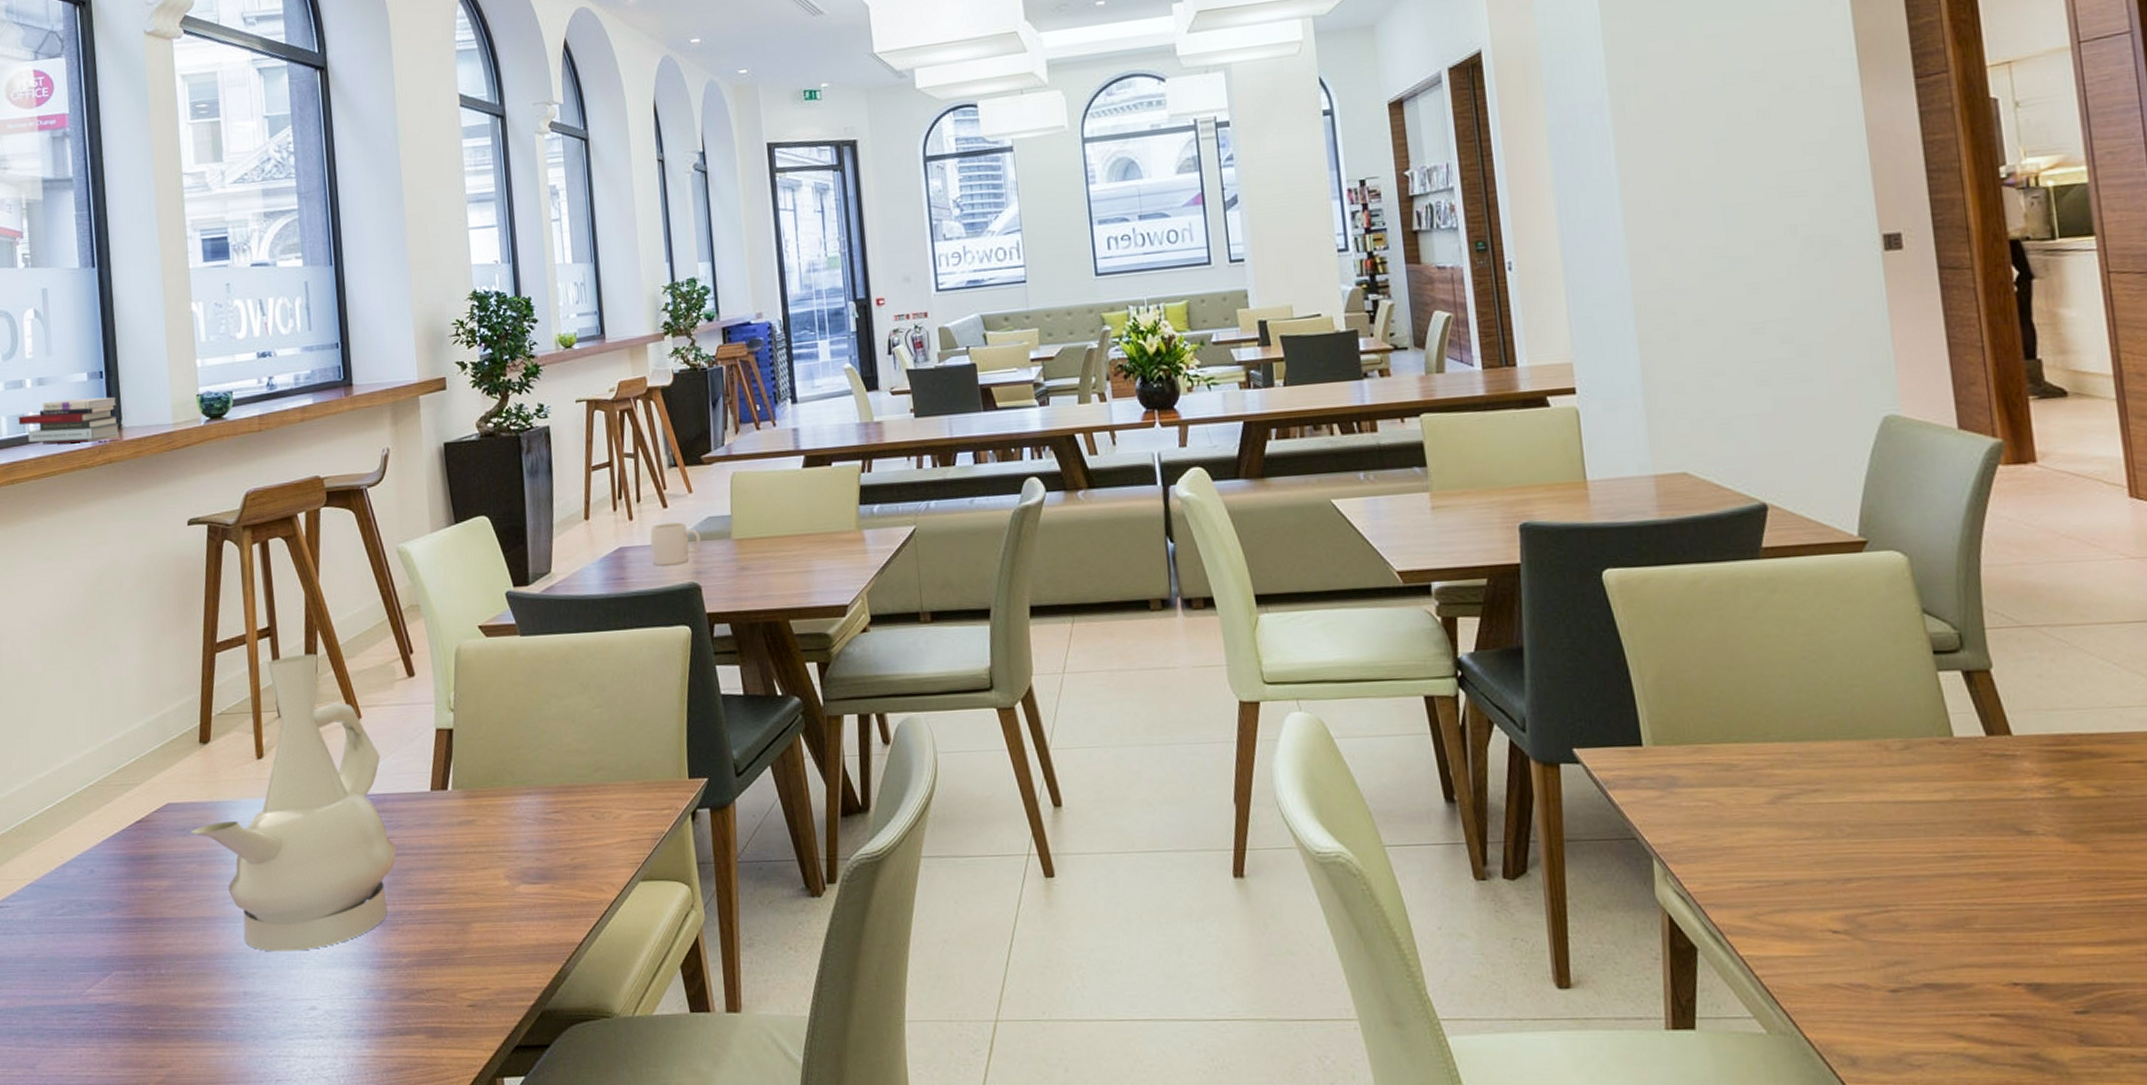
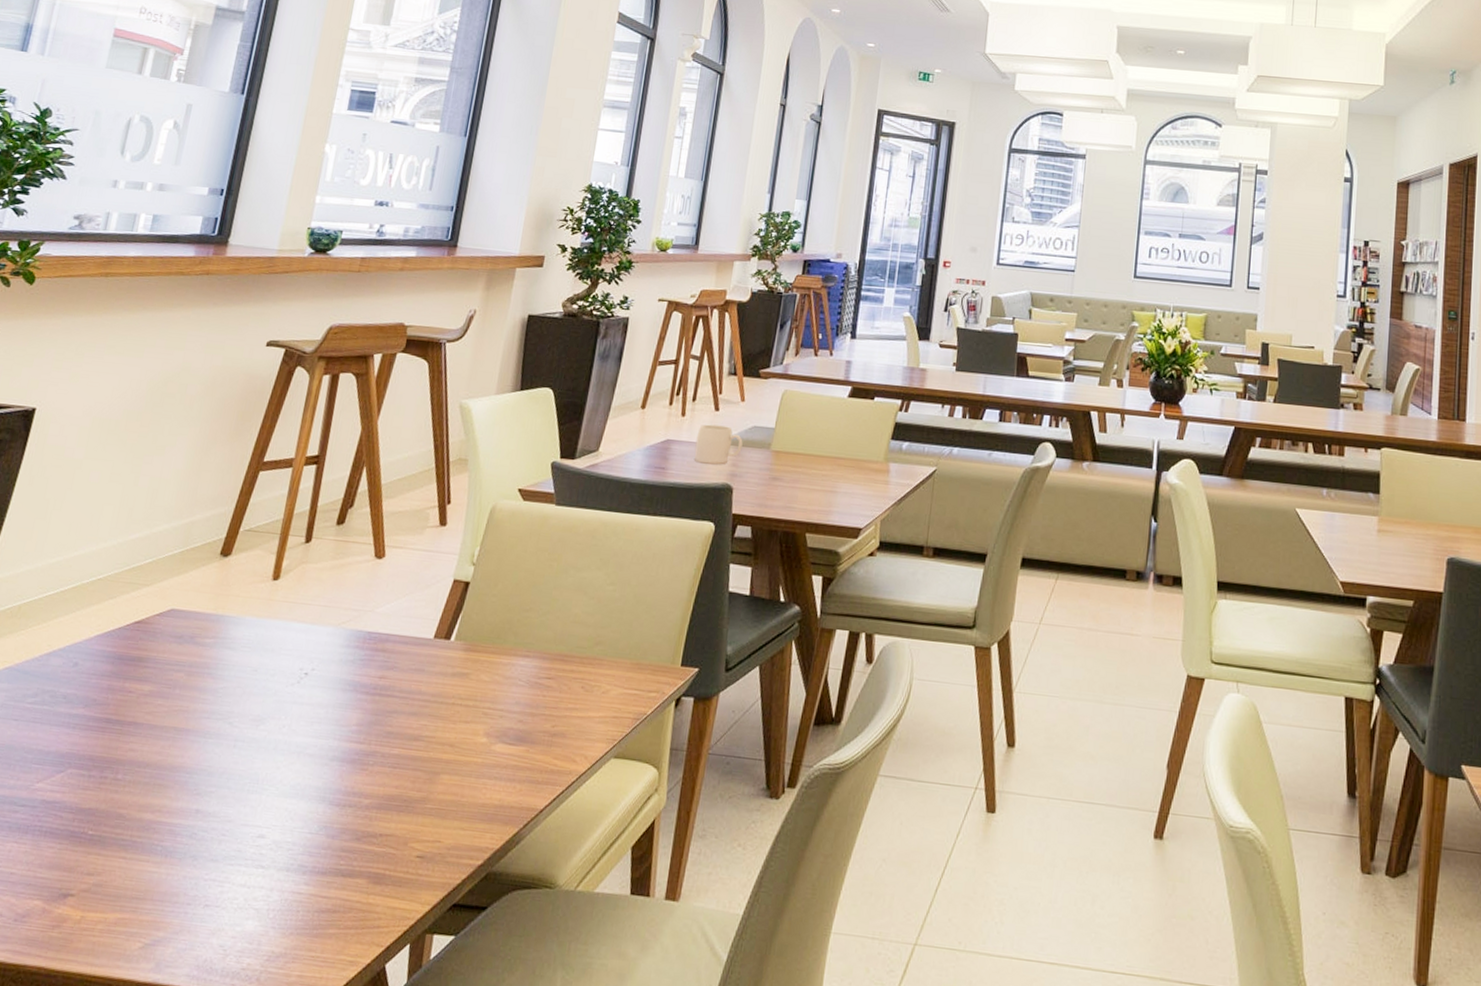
books: present [18,397,120,445] -> none [128,206,230,254]
coffeepot: present [190,653,397,952] -> none [186,486,394,777]

